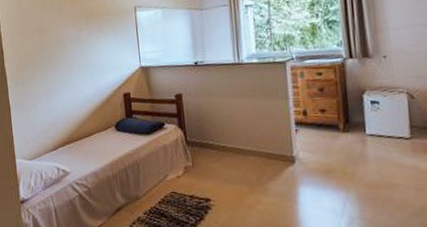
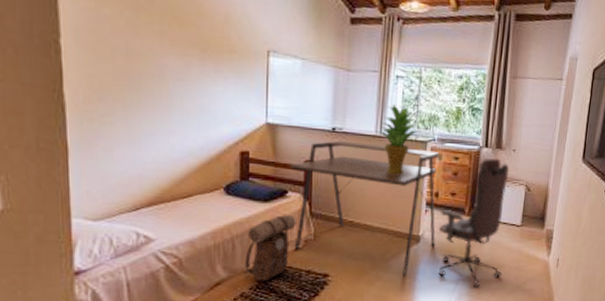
backpack: none [137,145,176,207] -> present [243,215,298,282]
desk: none [163,70,312,199] -> present [290,141,440,276]
potted plant: none [233,32,279,97] -> present [375,104,422,174]
office chair: none [311,67,397,211] -> present [438,157,509,289]

